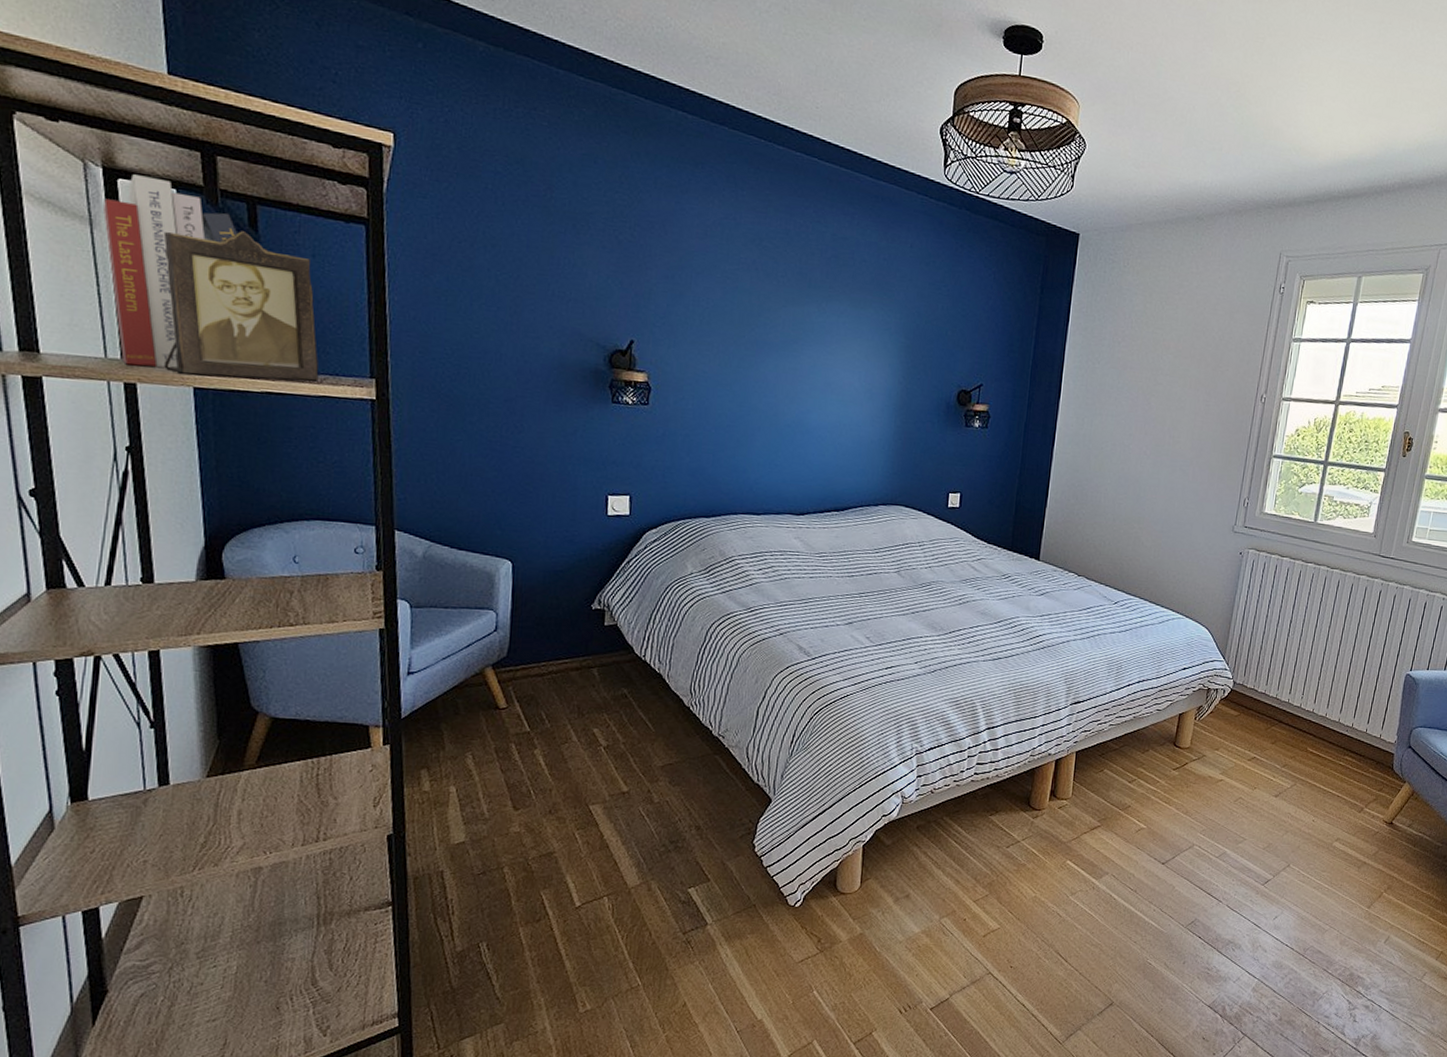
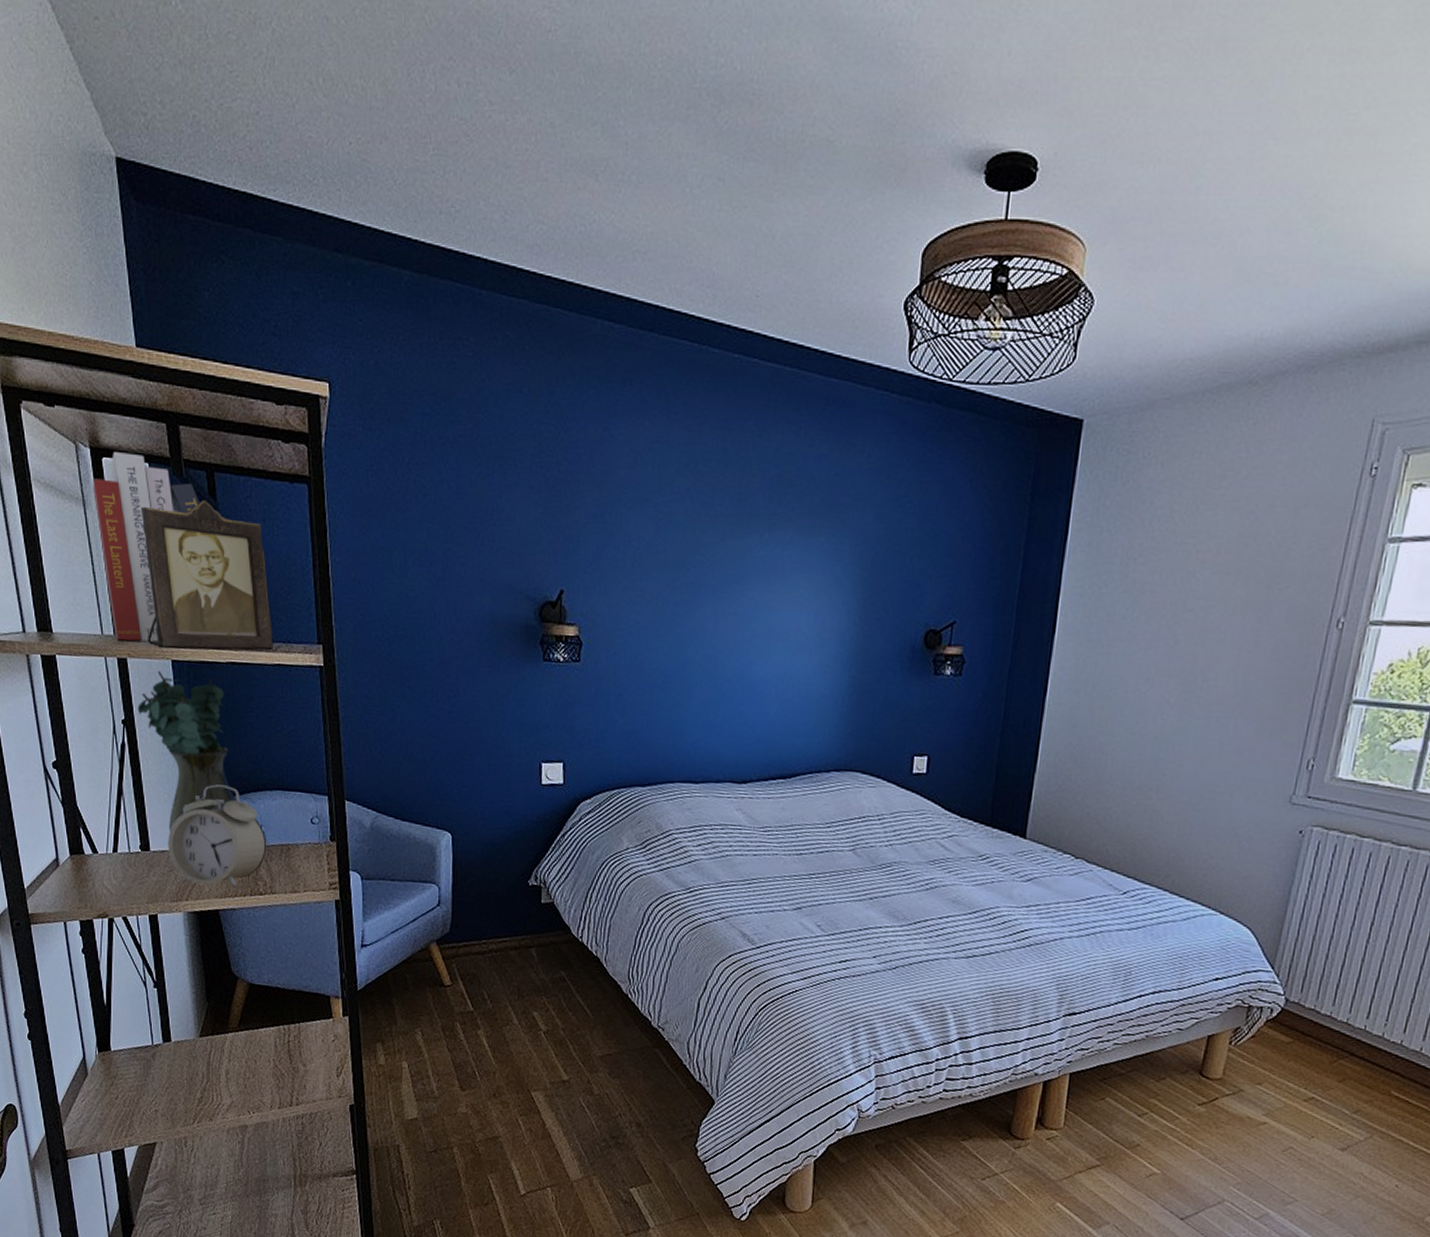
vase: none [147,397,267,564] -> present [137,670,237,833]
alarm clock: none [177,514,302,621] -> present [168,784,267,889]

